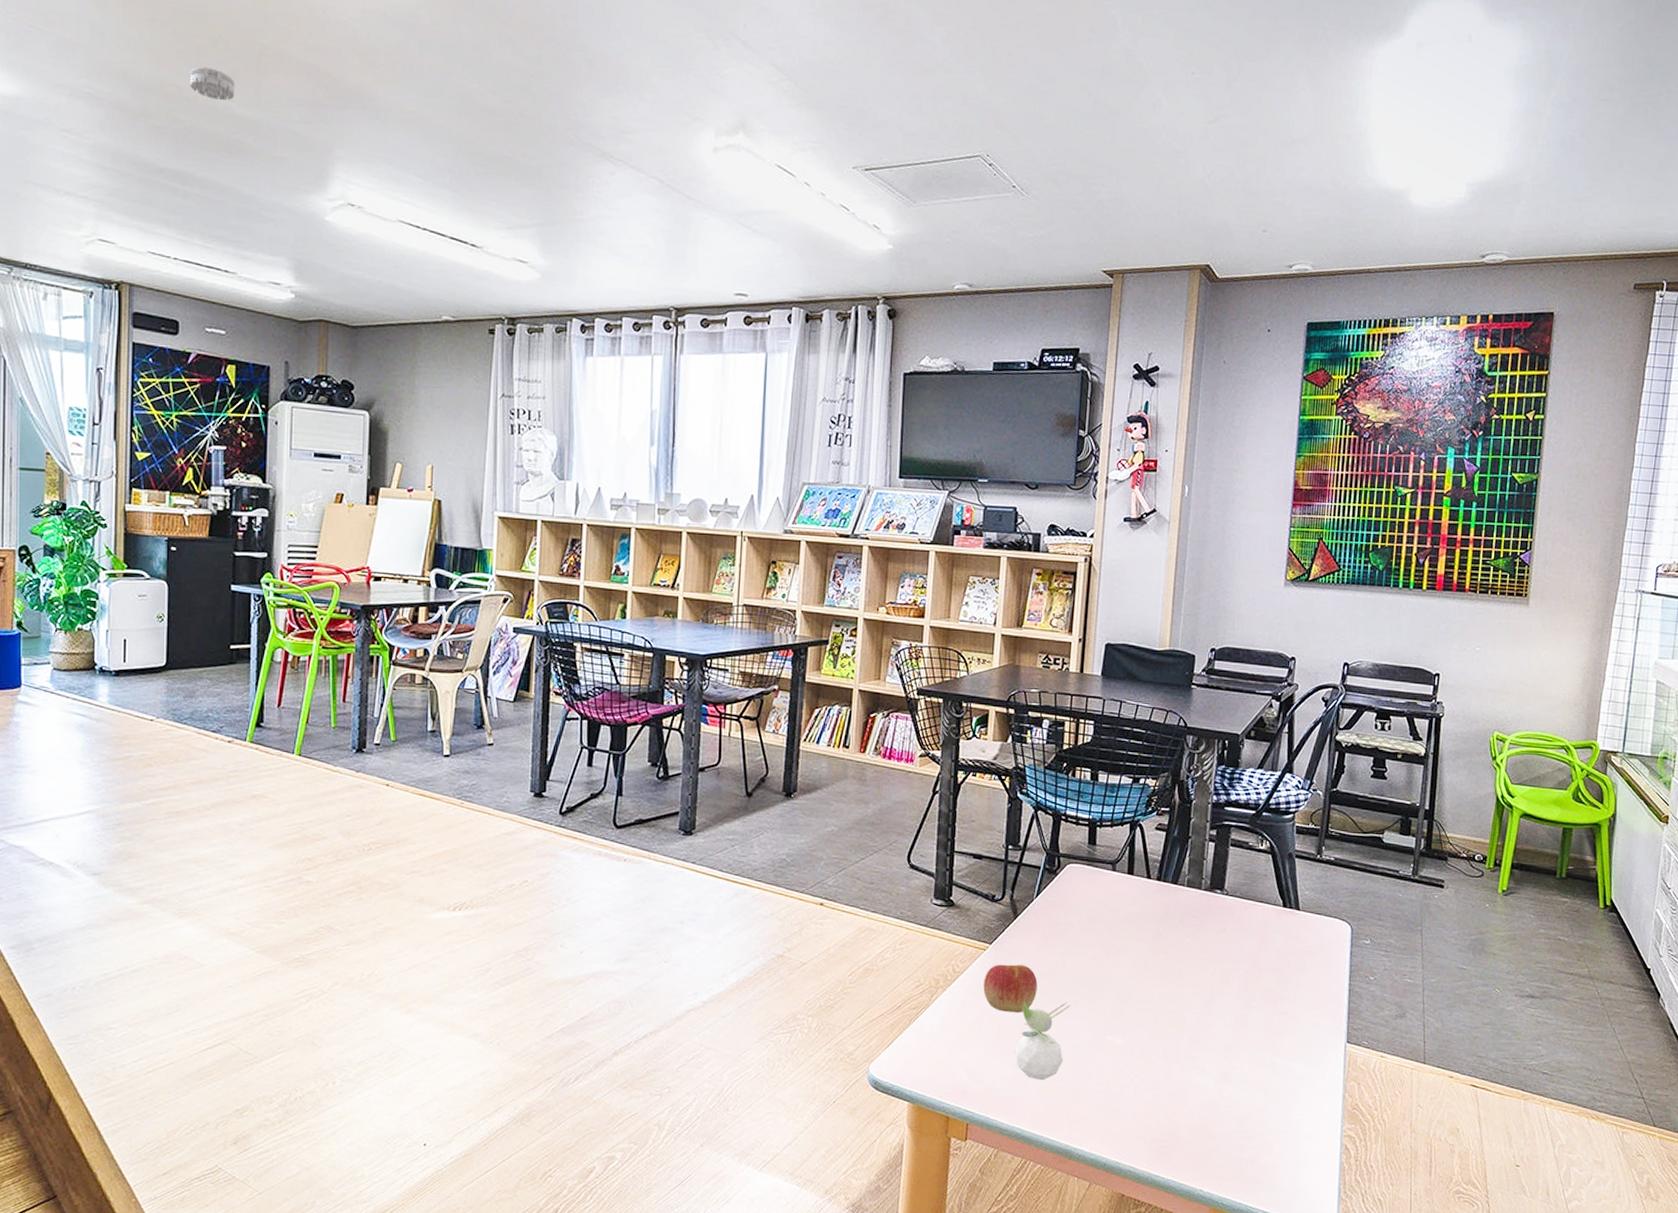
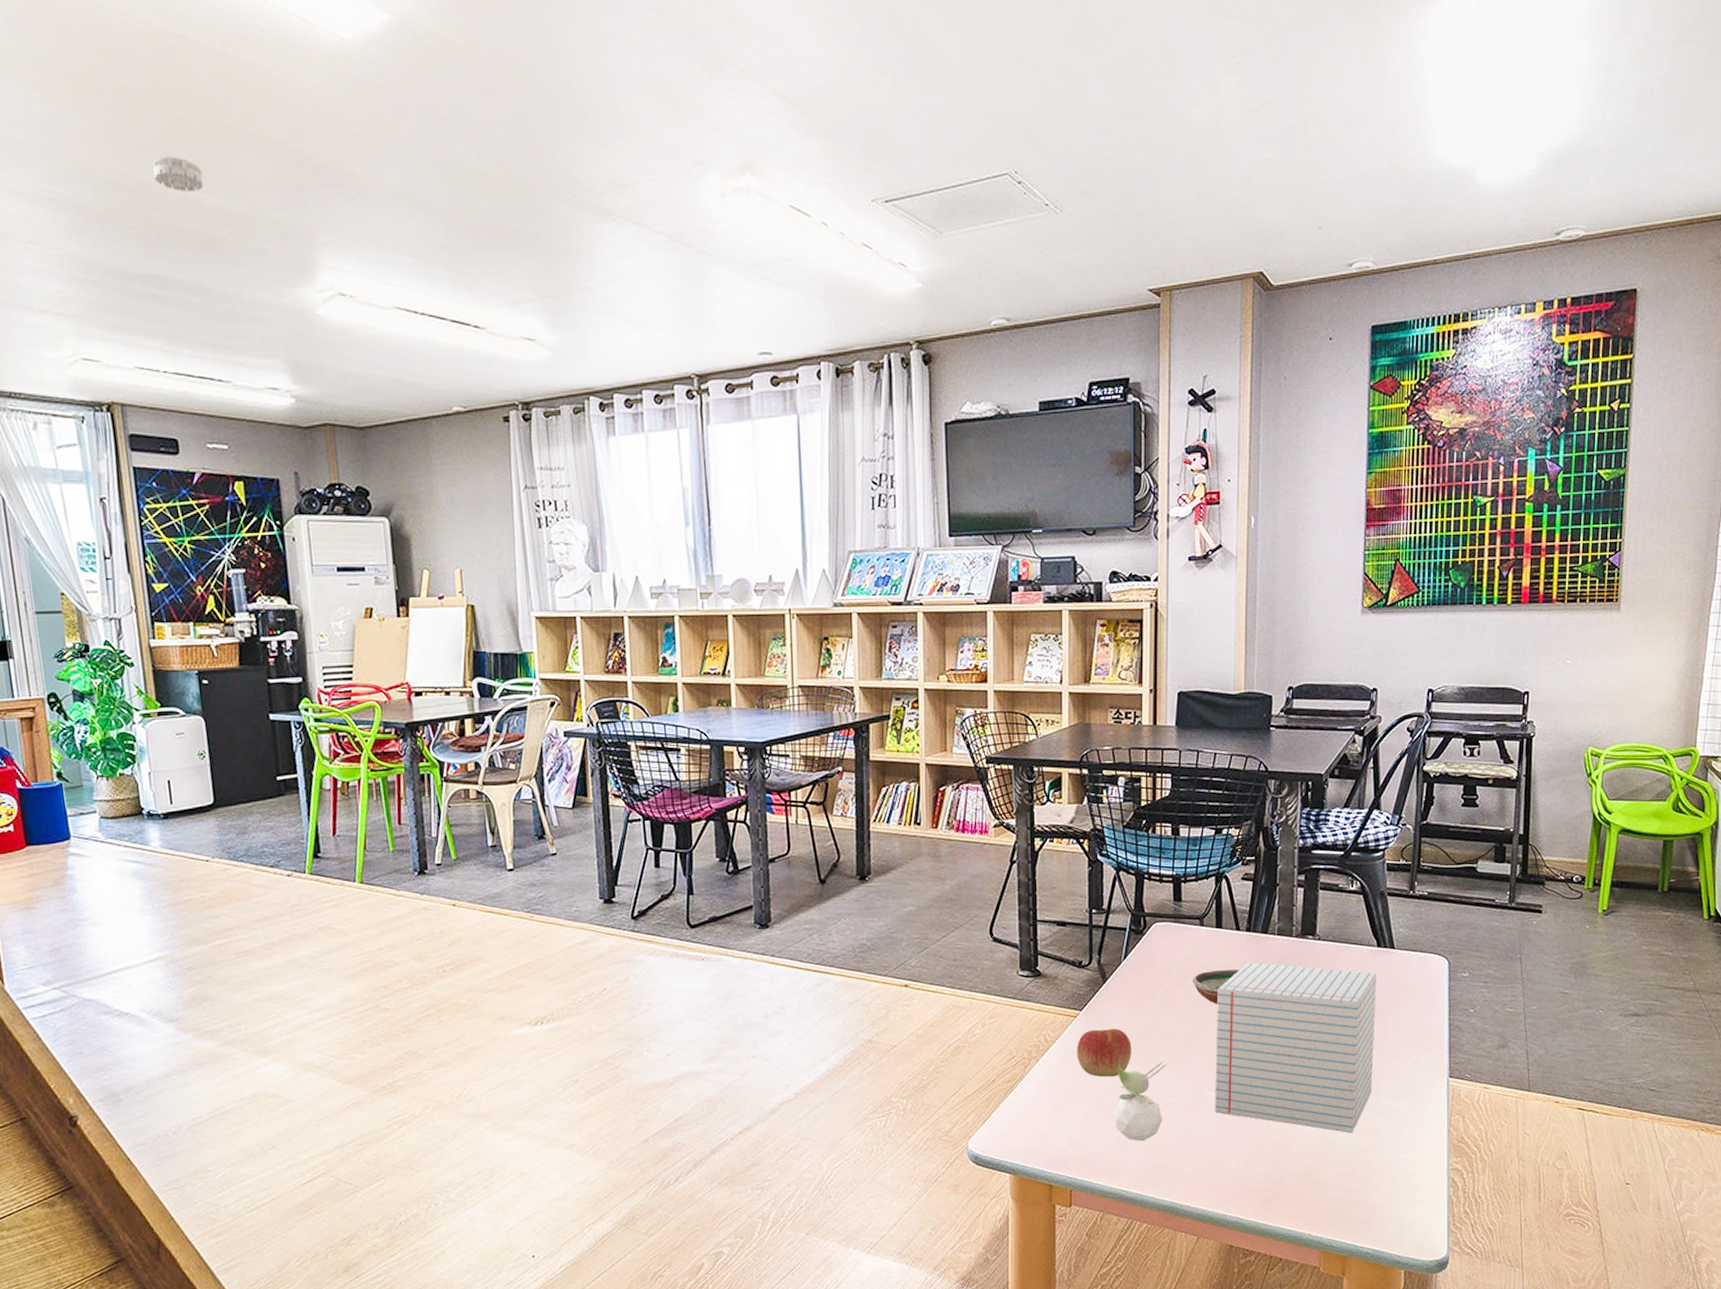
decorative bowl: none [1101,916,1148,950] -> present [1193,969,1240,1005]
notepad: none [1115,910,1281,1091] -> present [1215,962,1377,1134]

